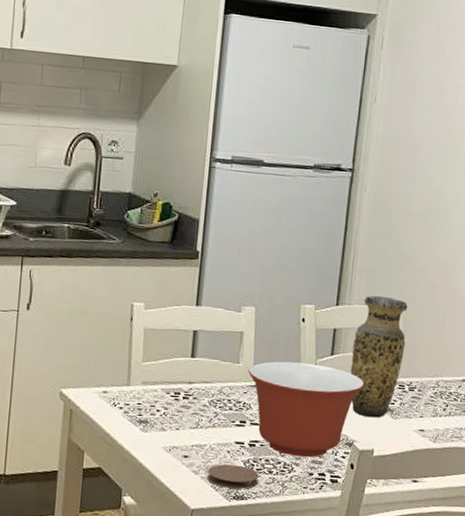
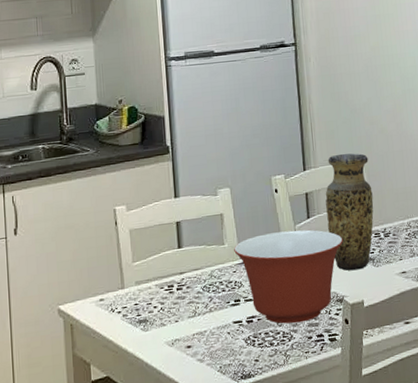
coaster: present [207,464,259,489] -> none [212,344,262,370]

